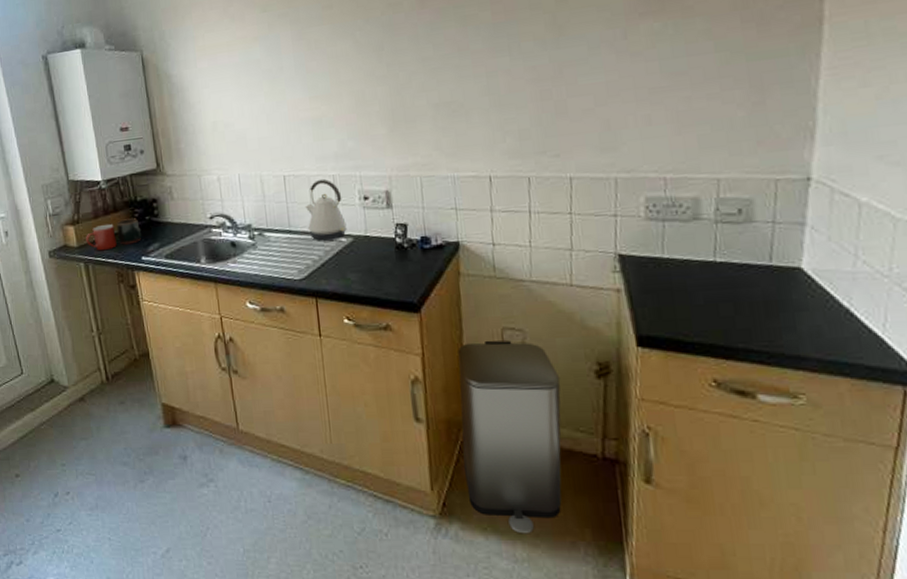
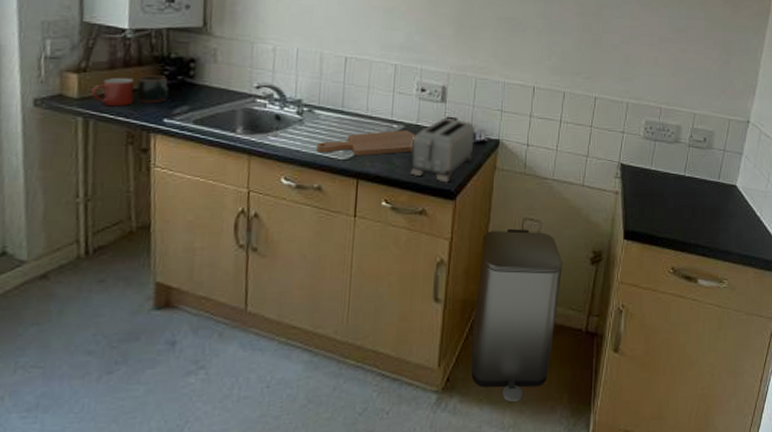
cutting board: none [272,242,367,275] -> present [316,130,416,156]
kettle: present [305,179,347,241] -> none [362,67,401,125]
toaster: none [364,224,433,295] -> present [409,117,475,183]

